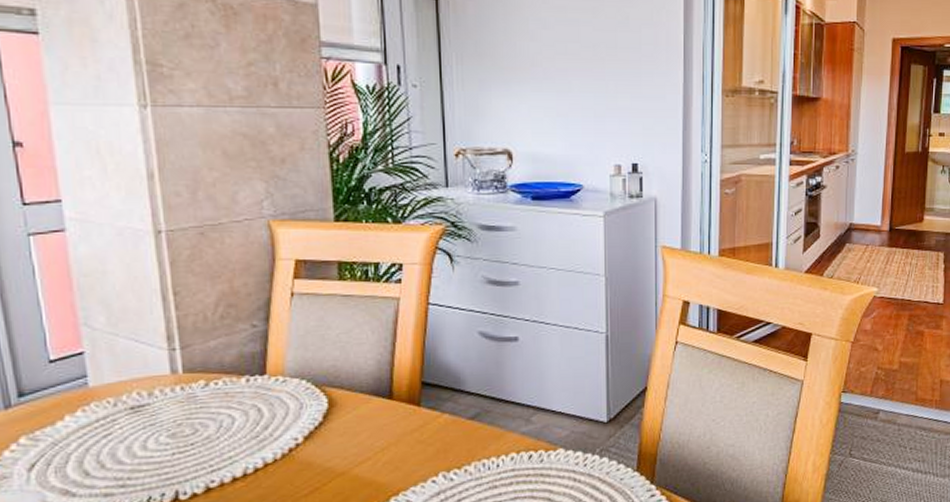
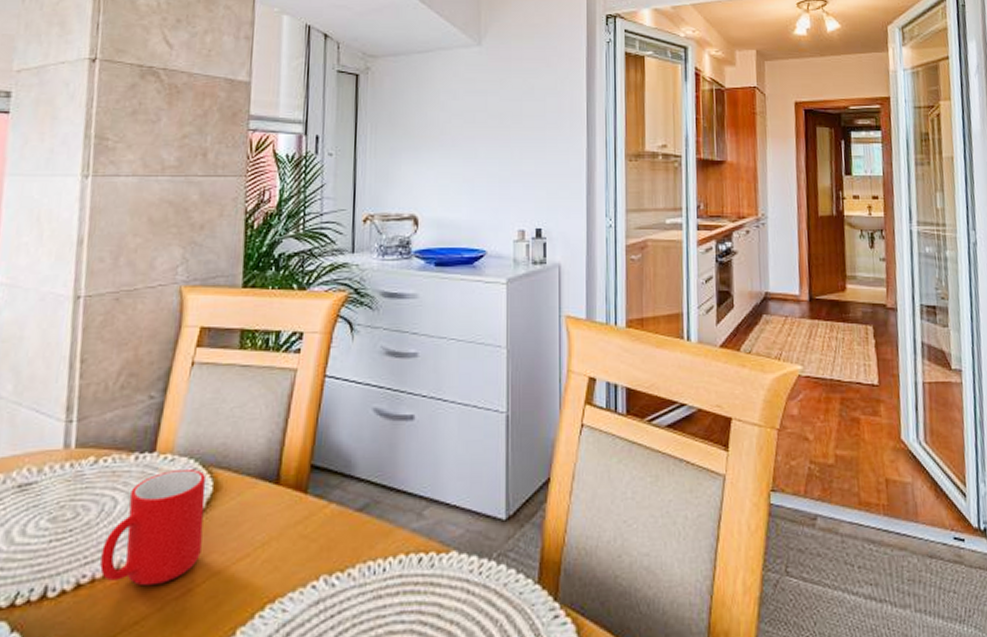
cup: none [226,388,324,487] -> present [100,468,206,587]

